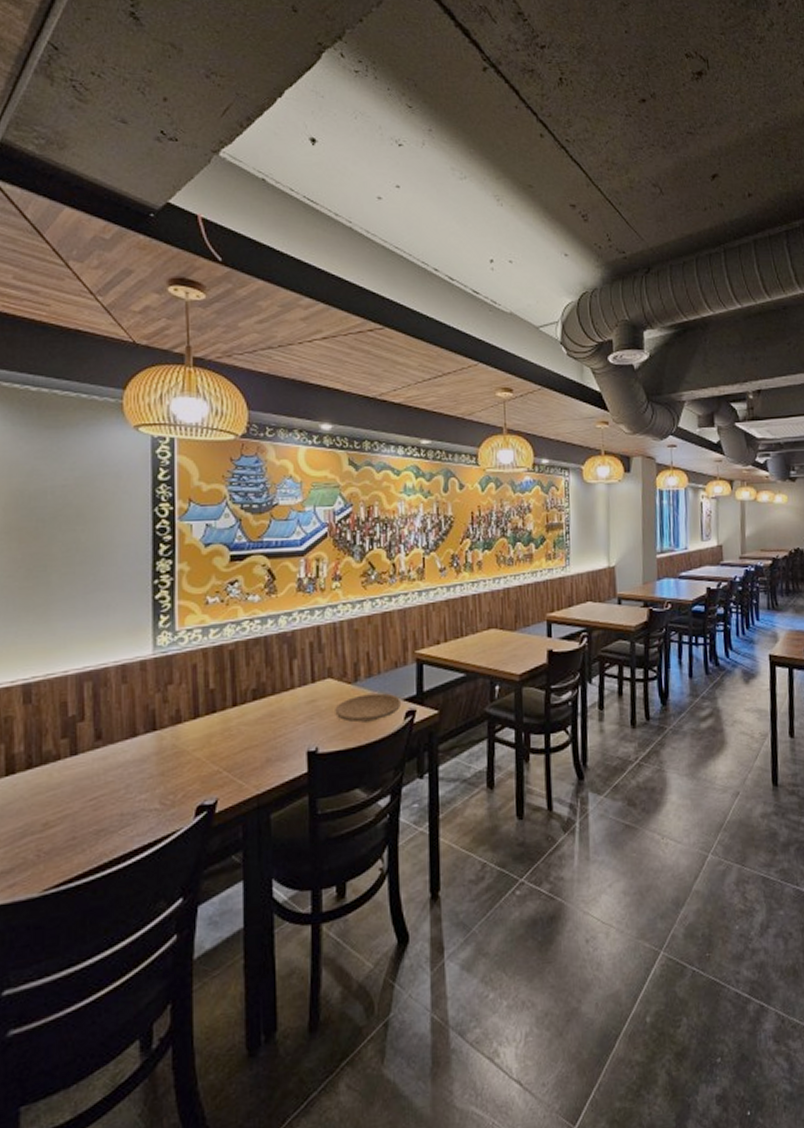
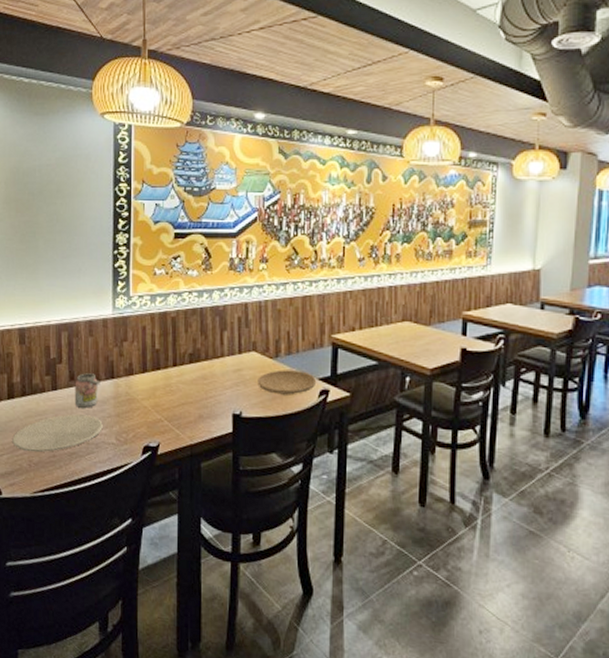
plate: none [12,779,142,839] -> present [12,414,103,453]
beverage can: none [102,728,138,772] -> present [74,373,100,408]

